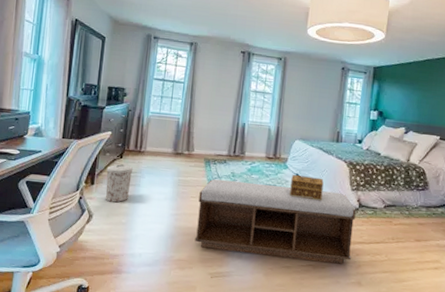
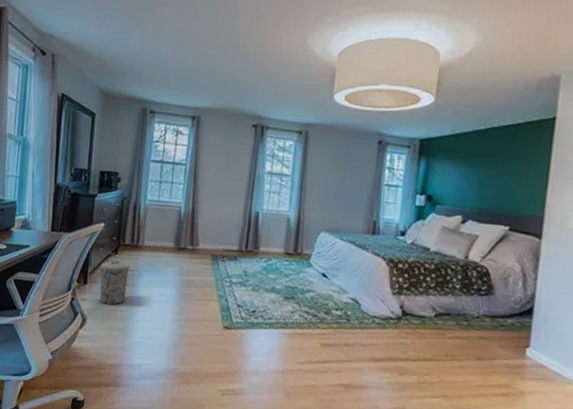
bench: present [194,179,356,264] -> none [201,278,398,385]
decorative box: present [290,175,324,200] -> none [314,274,357,306]

